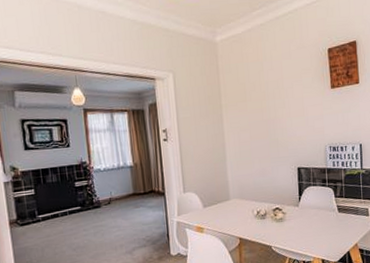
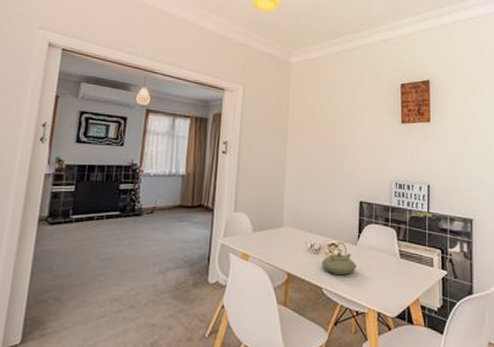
teapot: none [268,205,301,234] -> present [322,242,357,275]

